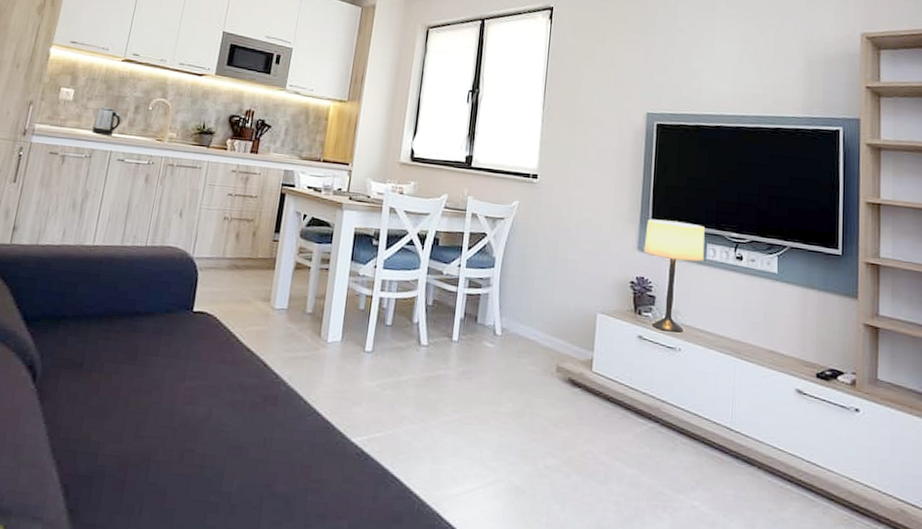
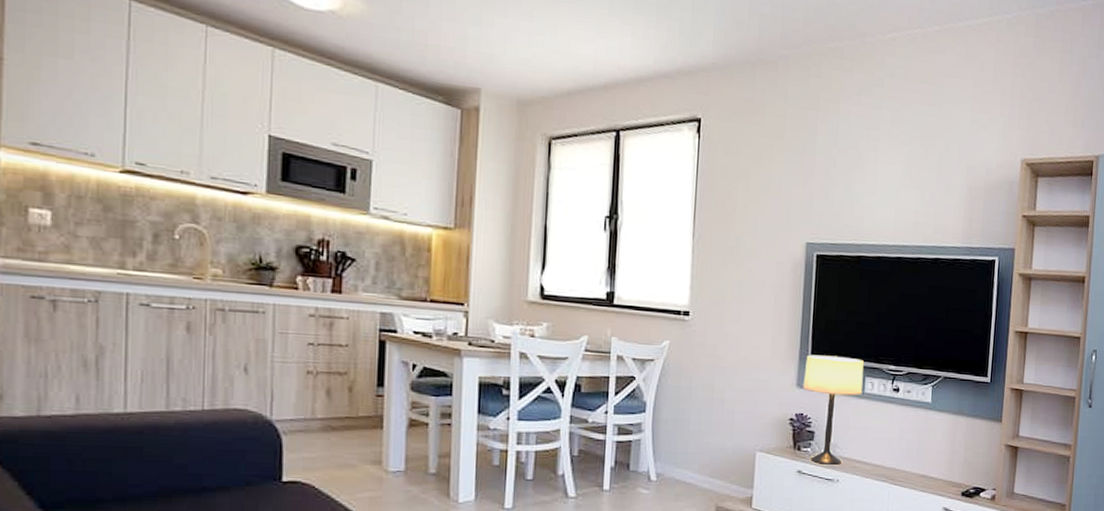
kettle: present [92,107,121,136] -> none [92,234,135,273]

